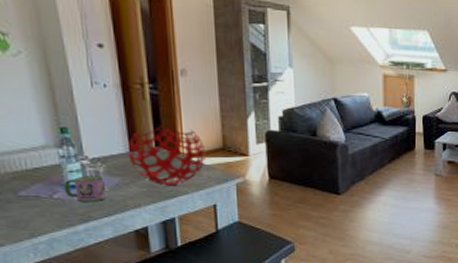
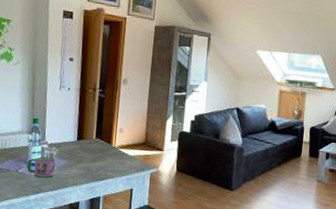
decorative sphere: present [127,123,206,185] -> none [75,120,132,170]

